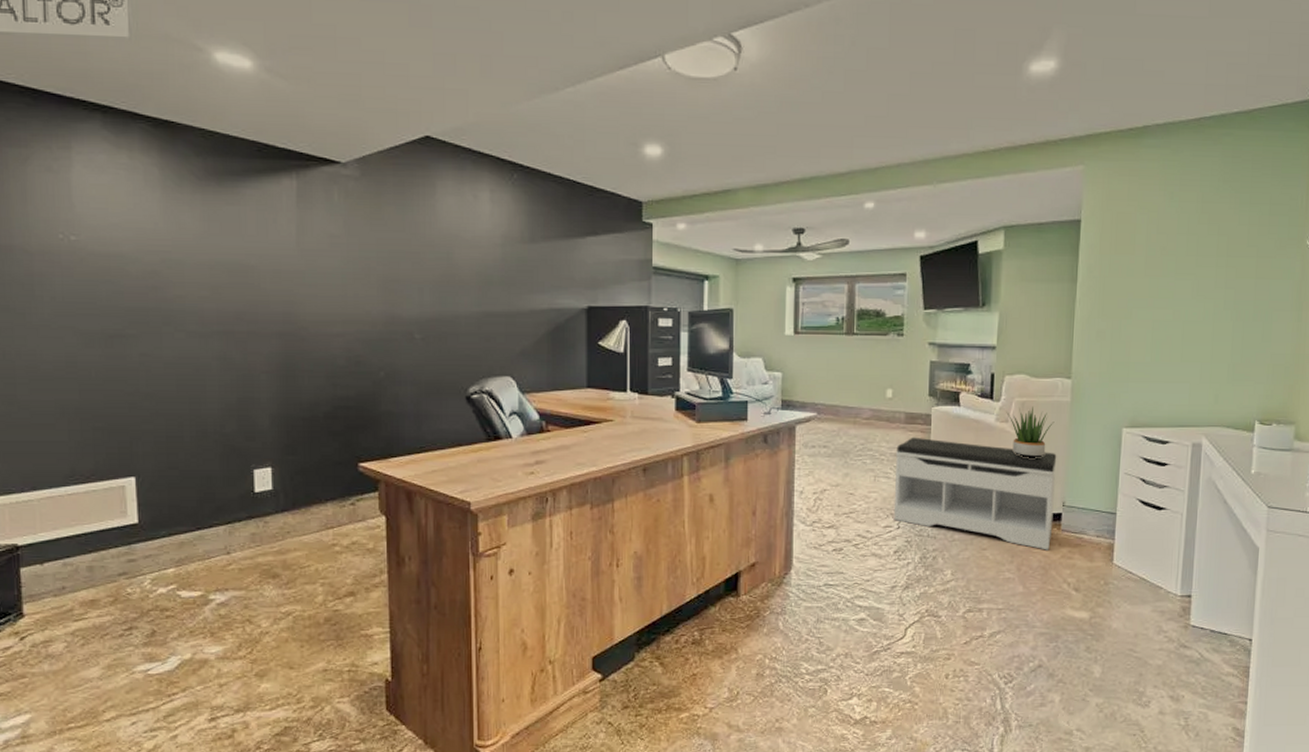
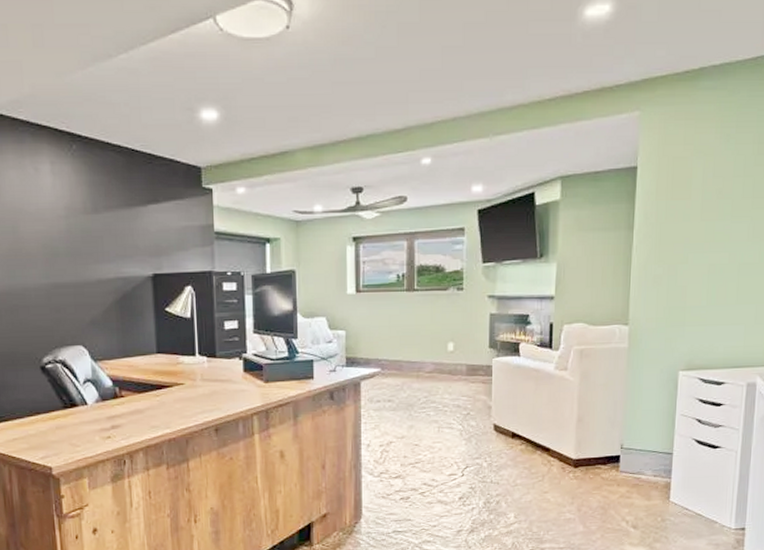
bench: present [893,437,1057,550] -> none [457,388,615,491]
potted plant: present [1006,407,1055,458] -> none [565,354,612,404]

